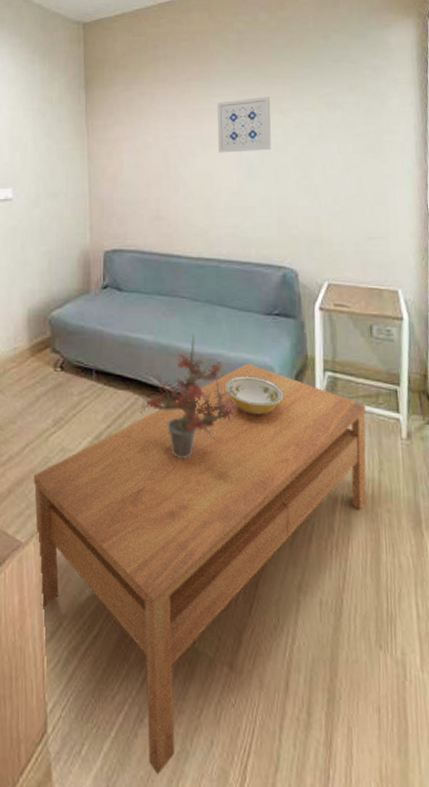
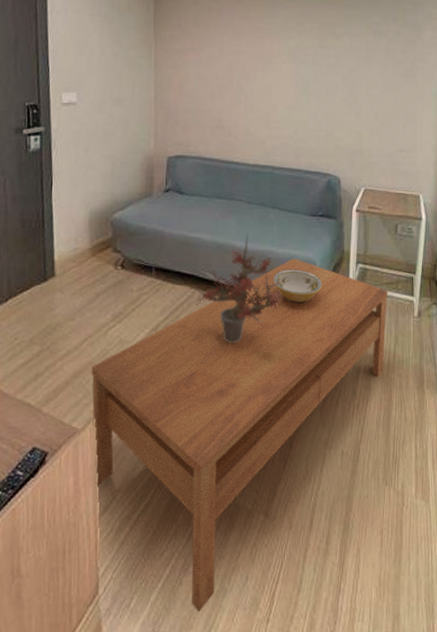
wall art: present [217,97,271,153] -> none [277,20,326,70]

